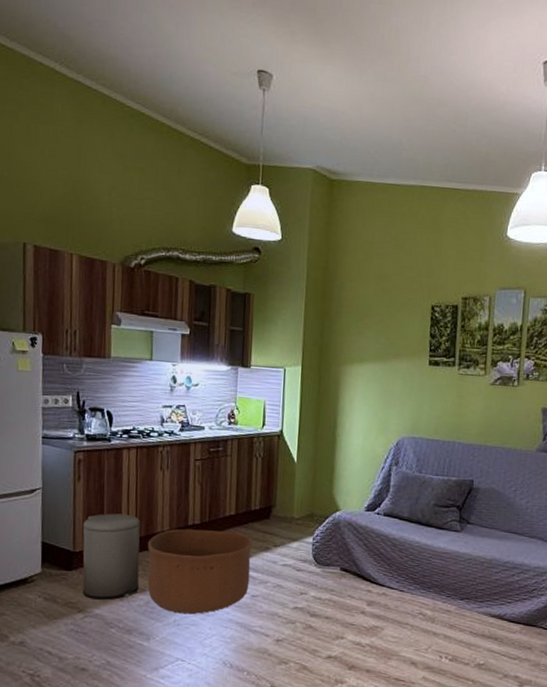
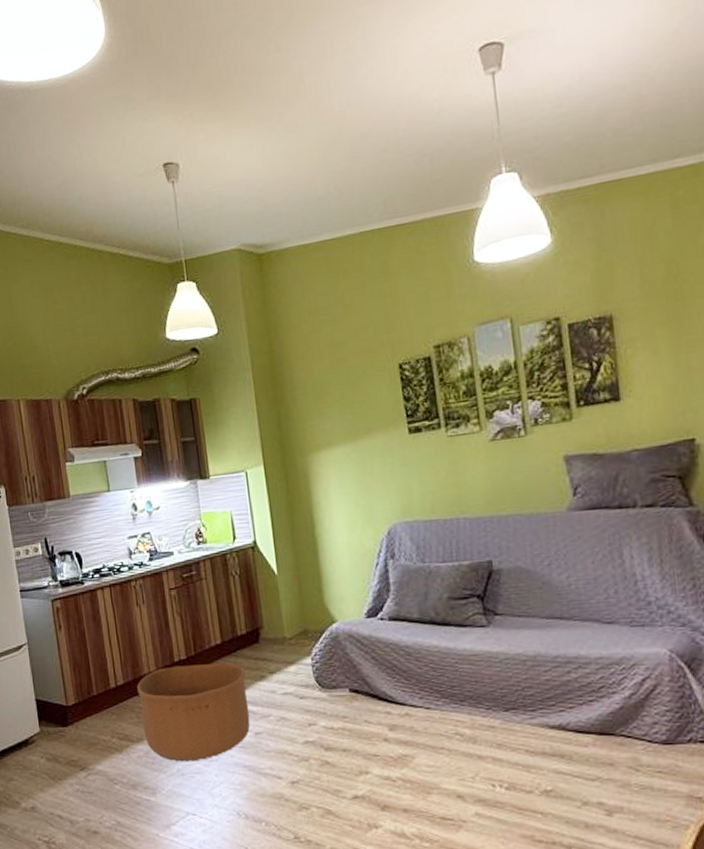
pedal bin: present [82,513,141,600] -> none [71,659,136,755]

